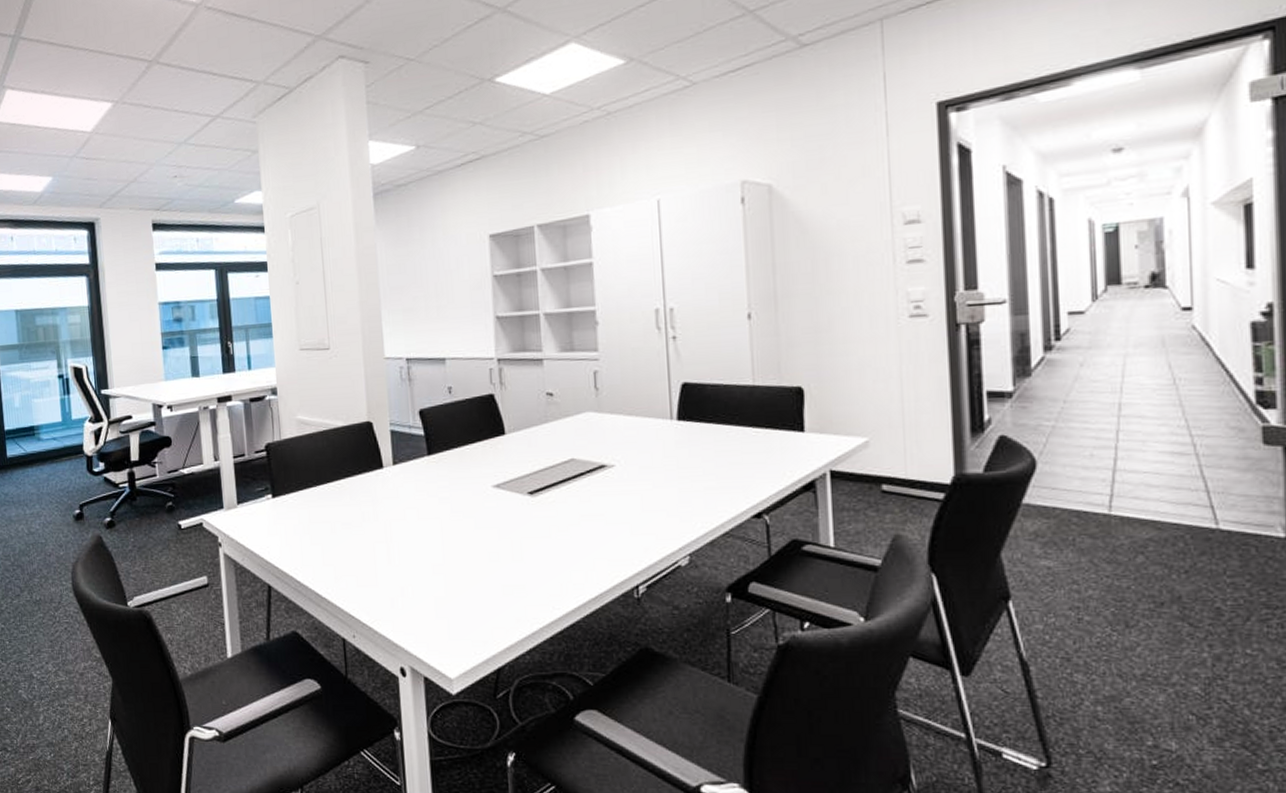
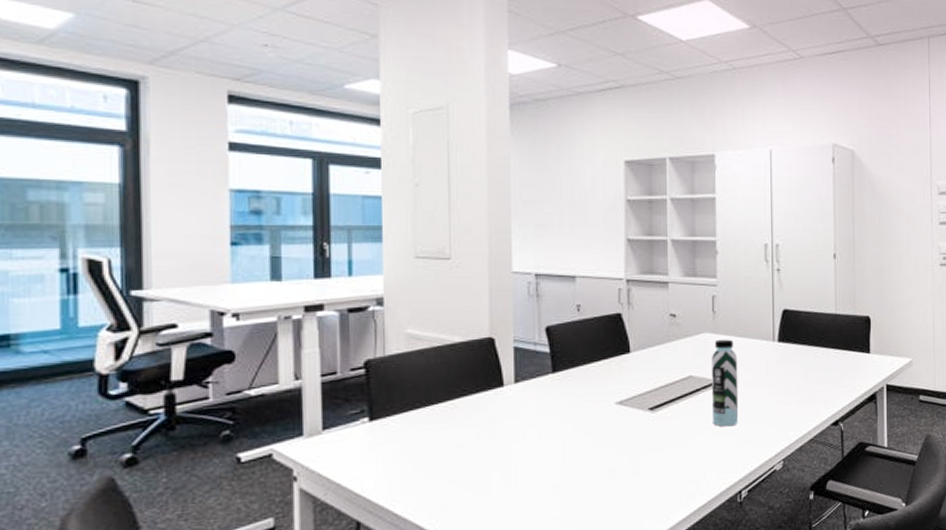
water bottle: none [596,418,632,515] -> present [711,339,739,427]

